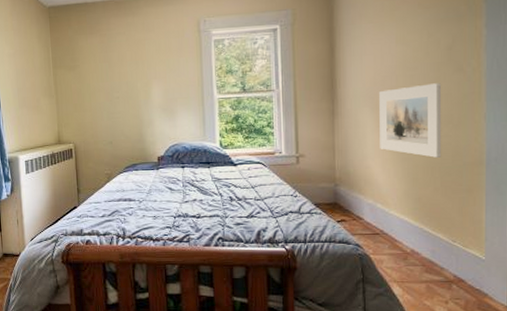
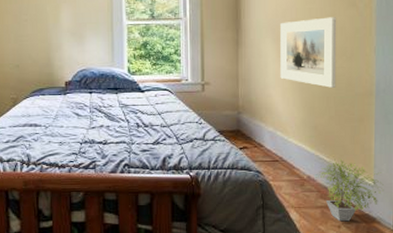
potted plant: none [420,231,496,297] -> present [316,158,384,222]

